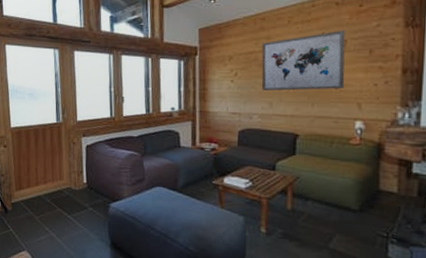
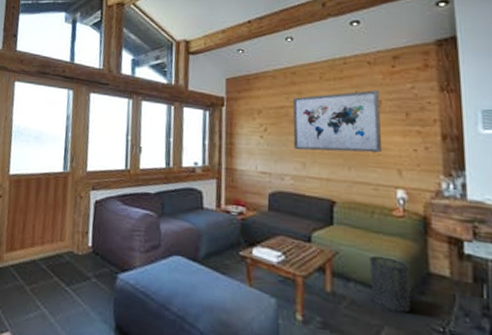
trash can: none [325,178,362,223] -> present [368,255,411,313]

